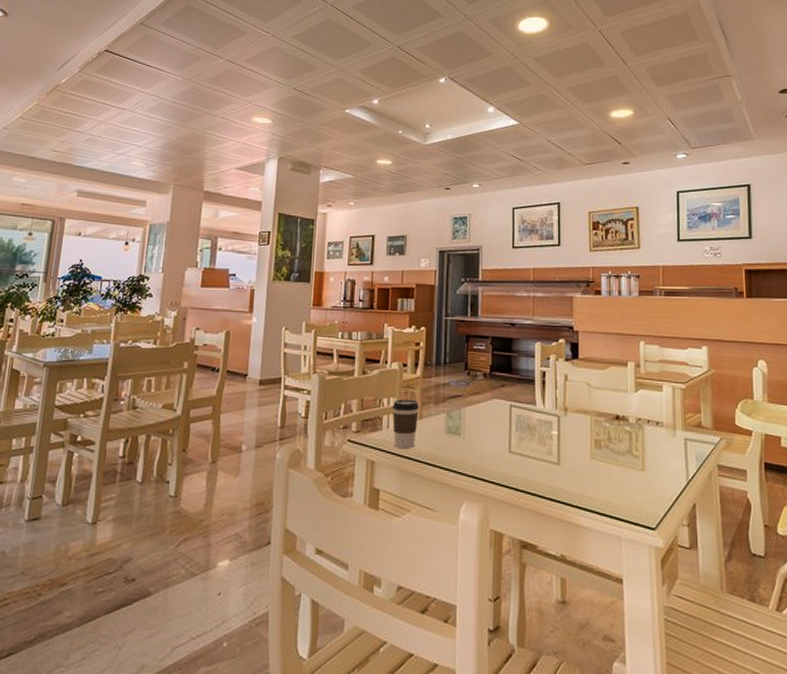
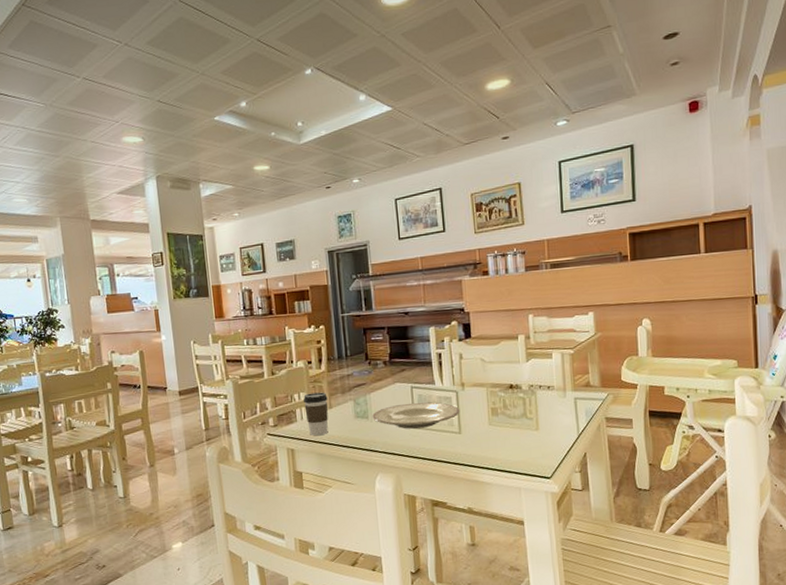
plate: none [465,423,561,453] -> present [372,402,460,429]

